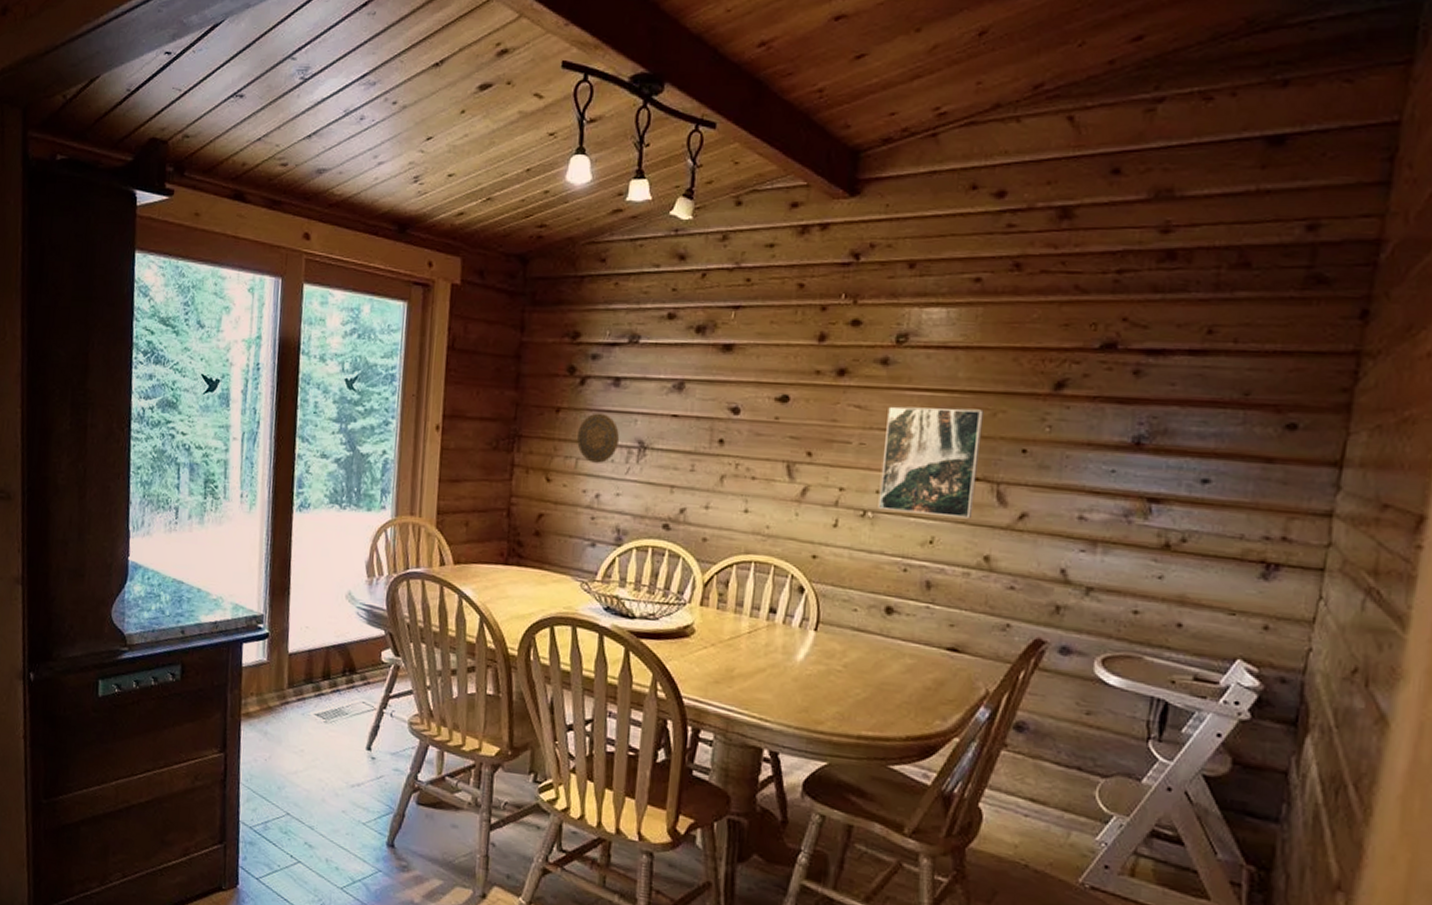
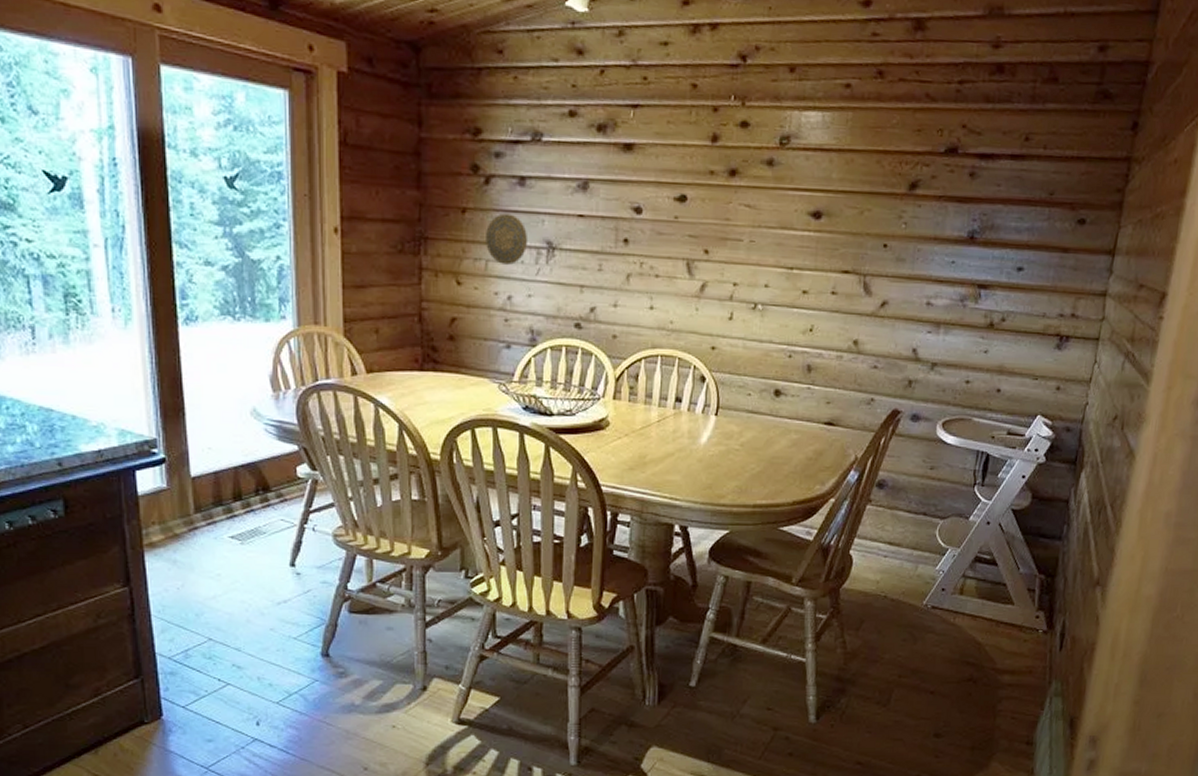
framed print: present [878,406,984,519] -> none [767,205,853,308]

